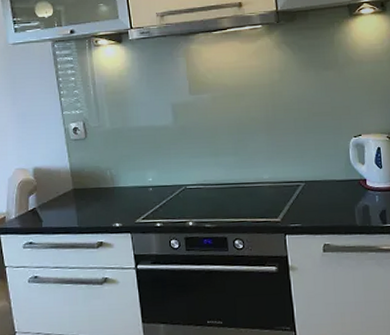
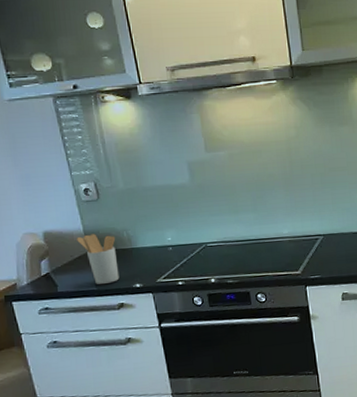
utensil holder: none [63,171,101,223] -> present [77,234,120,285]

